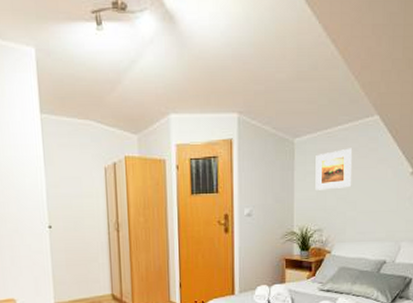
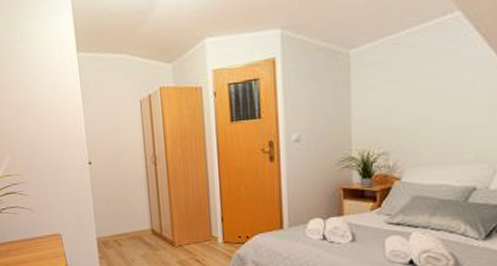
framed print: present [315,148,352,190] -> none [377,54,426,108]

